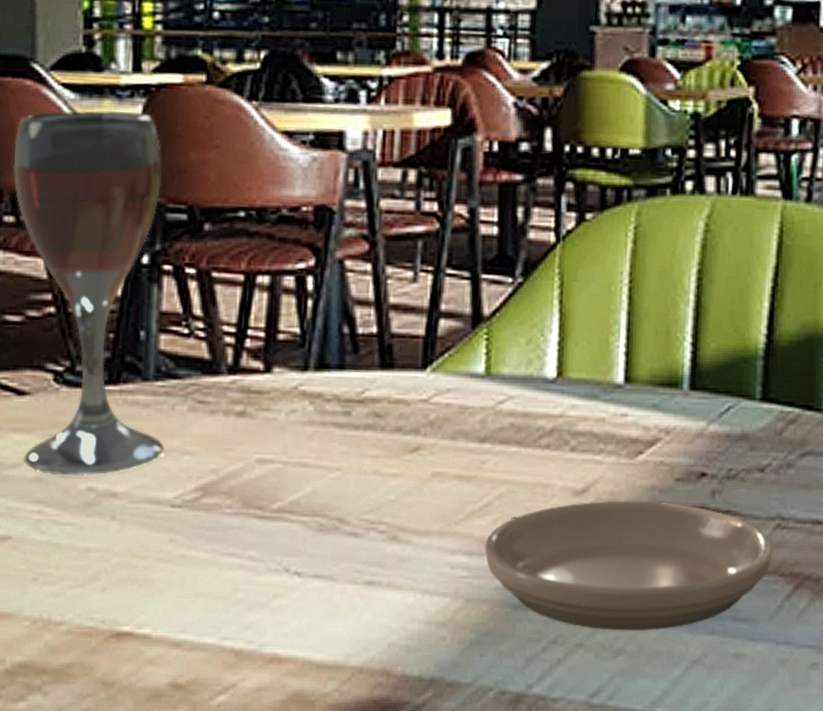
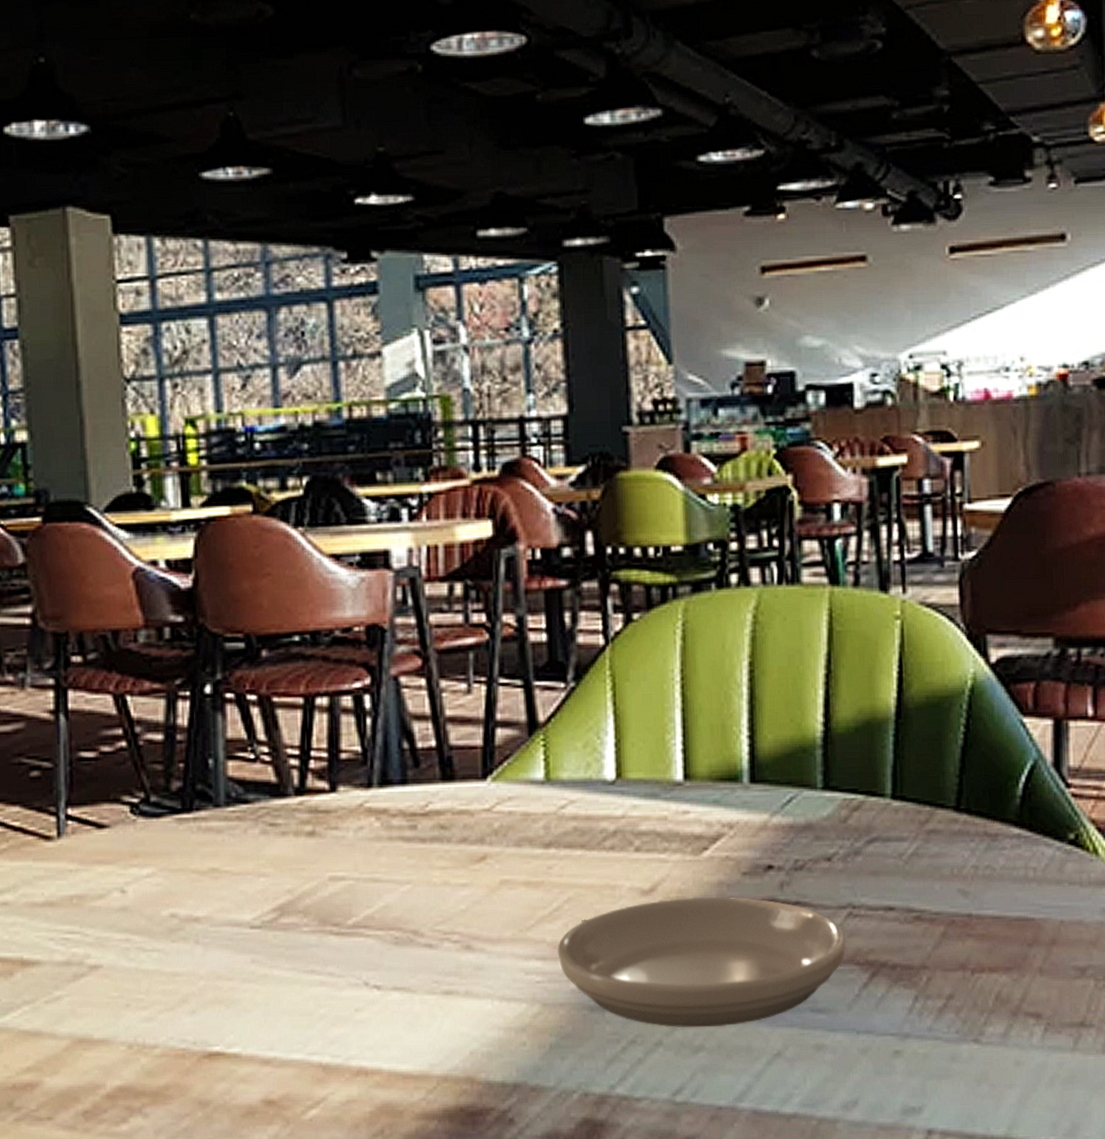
cup: present [13,110,165,476] -> none [76,546,241,904]

